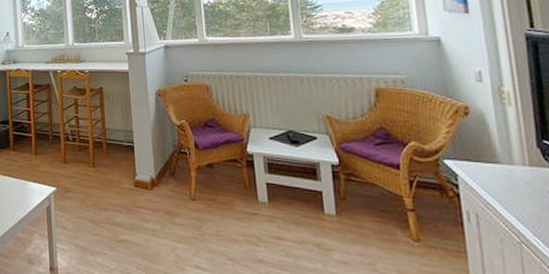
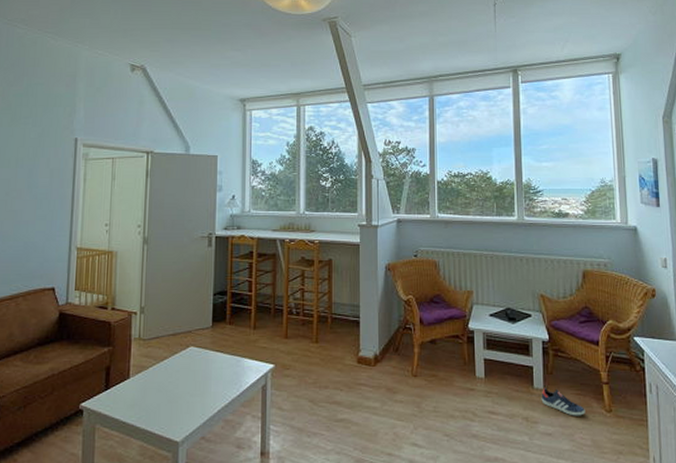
sneaker: none [333,213,388,245] -> present [541,387,585,416]

